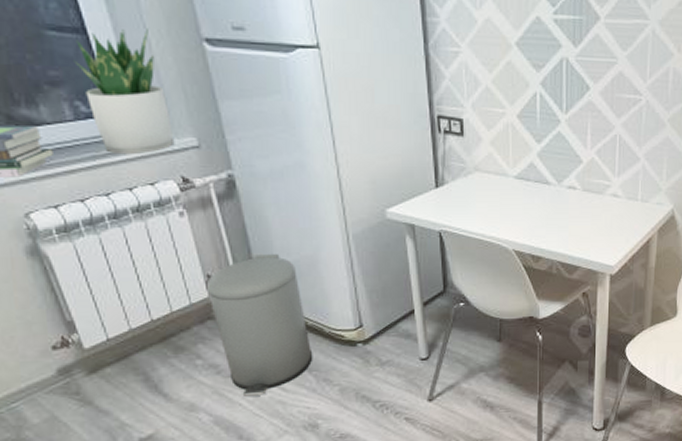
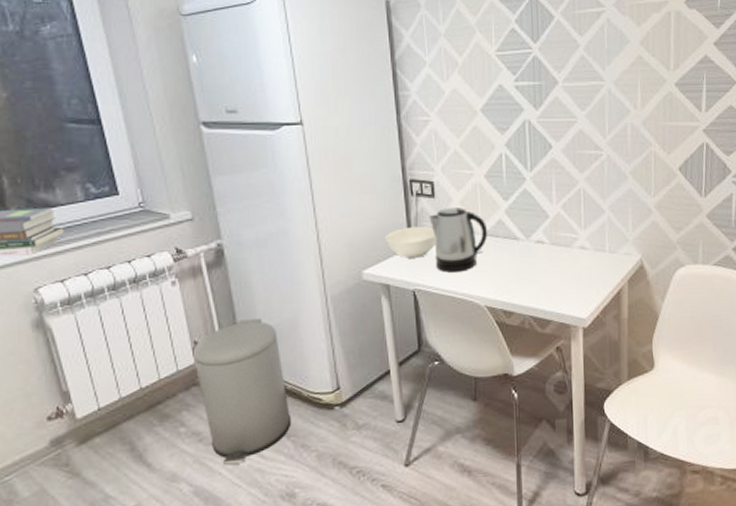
planter: present [74,29,173,155] -> none [88,117,170,231]
bowl: none [410,165,464,198] -> present [384,226,436,258]
kettle: none [457,146,519,215] -> present [429,206,488,272]

